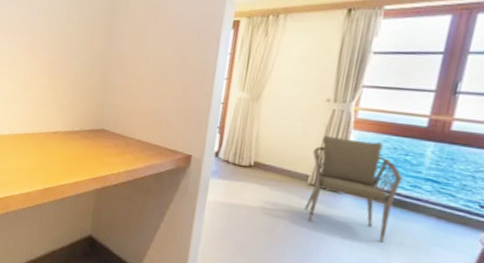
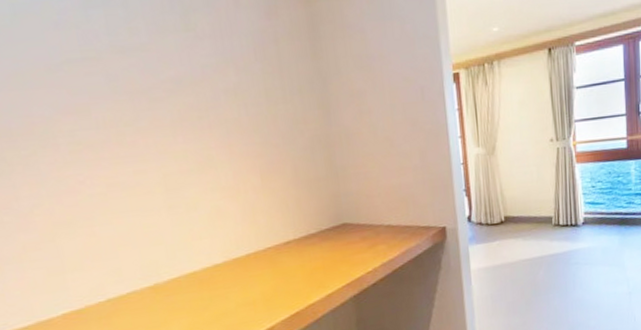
armchair: present [305,135,404,243] -> none [550,170,621,261]

